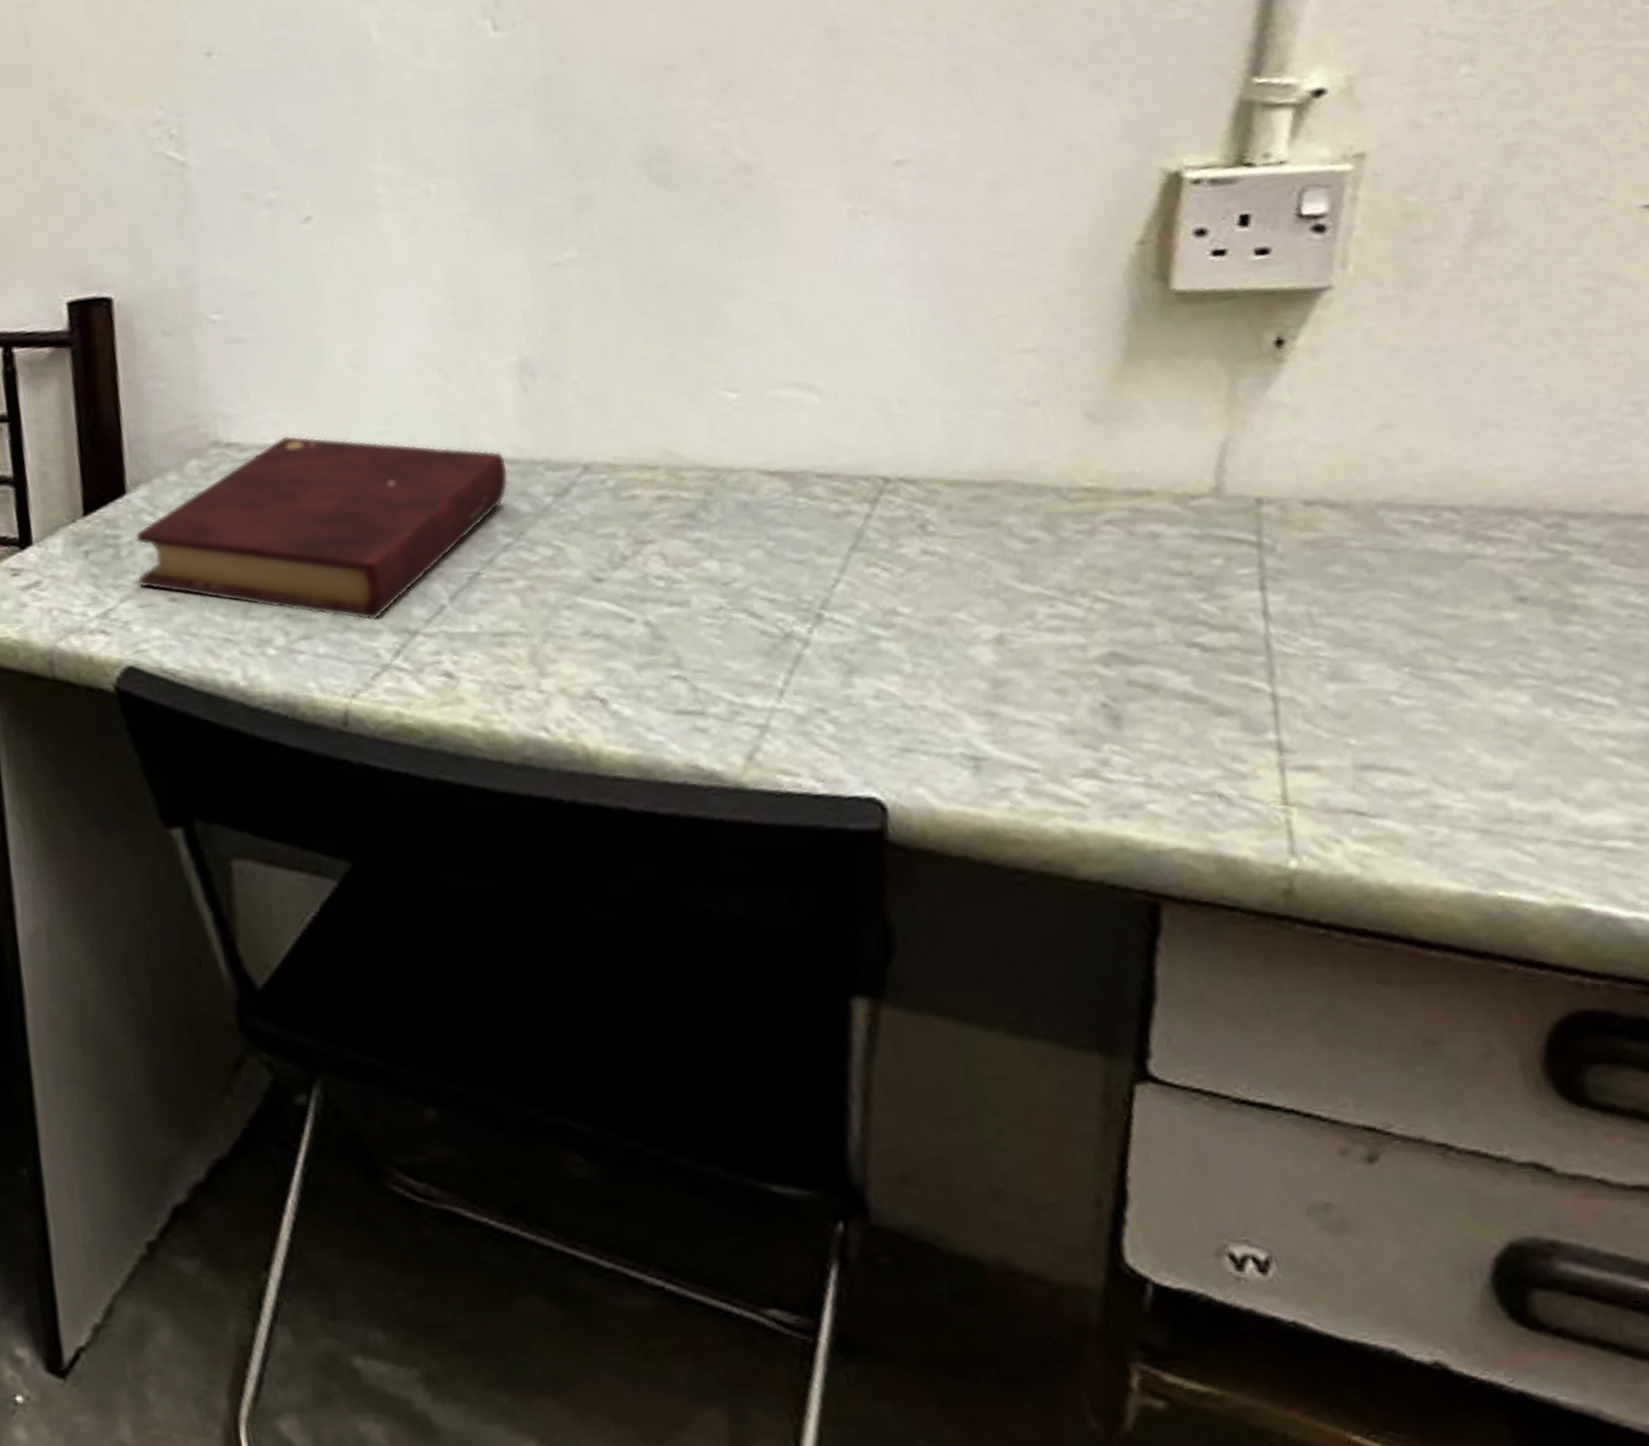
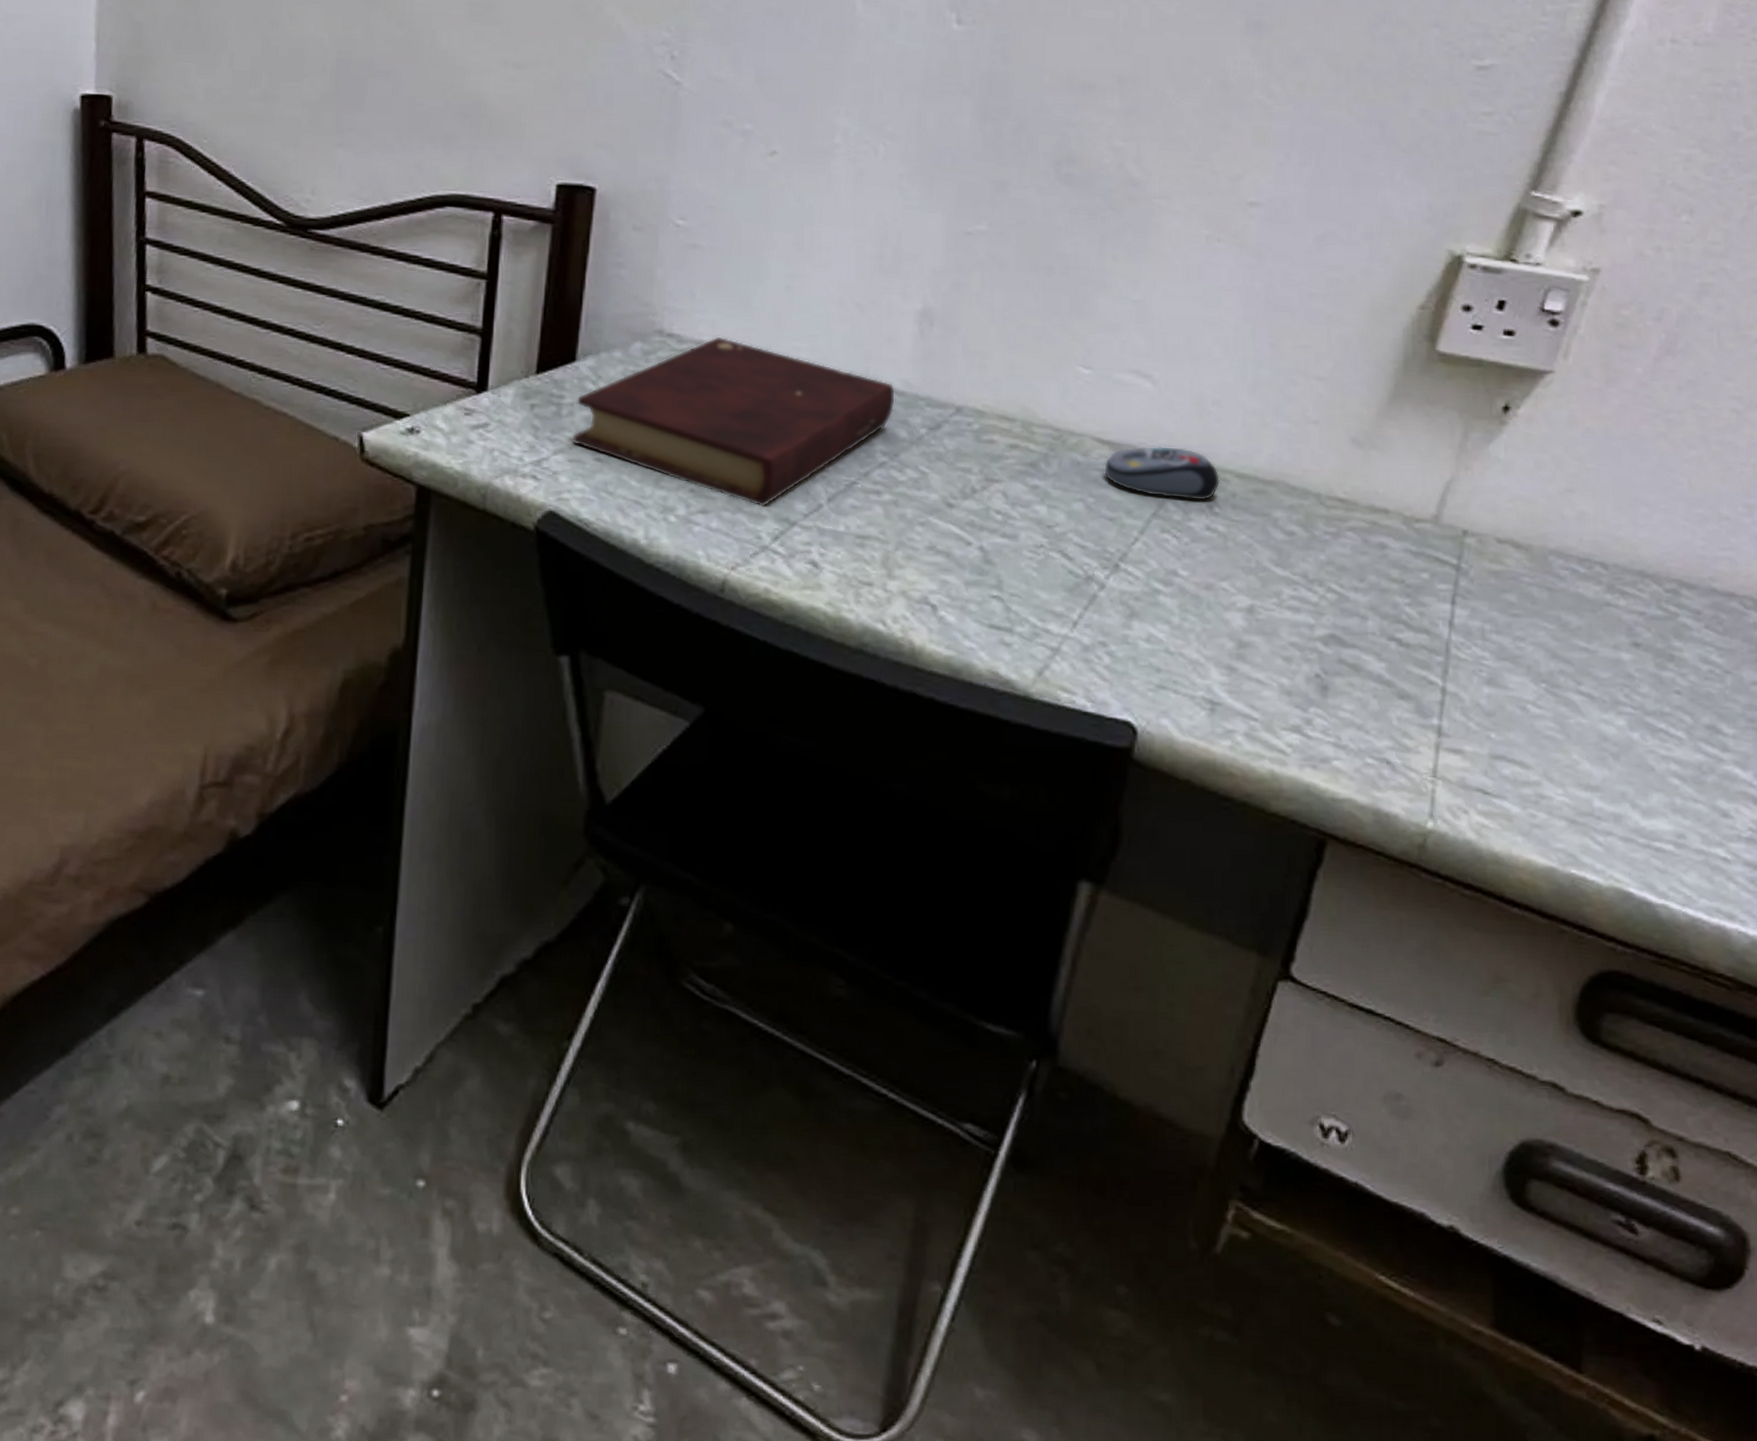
computer mouse: none [778,462,930,527] -> present [1103,446,1221,501]

